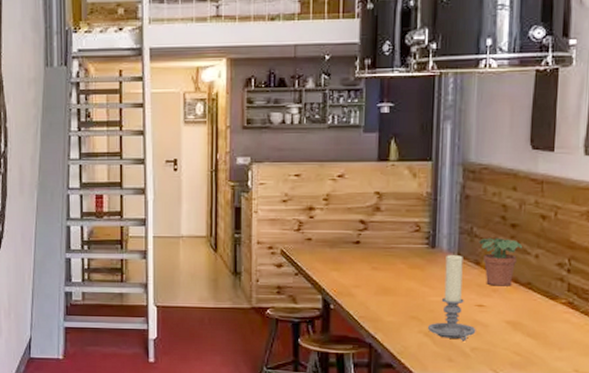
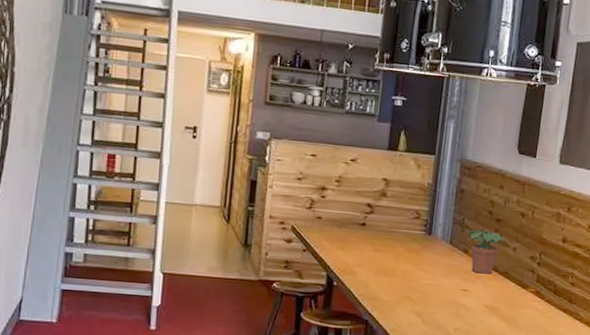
candle holder: present [427,254,476,341] -> none [418,242,460,322]

